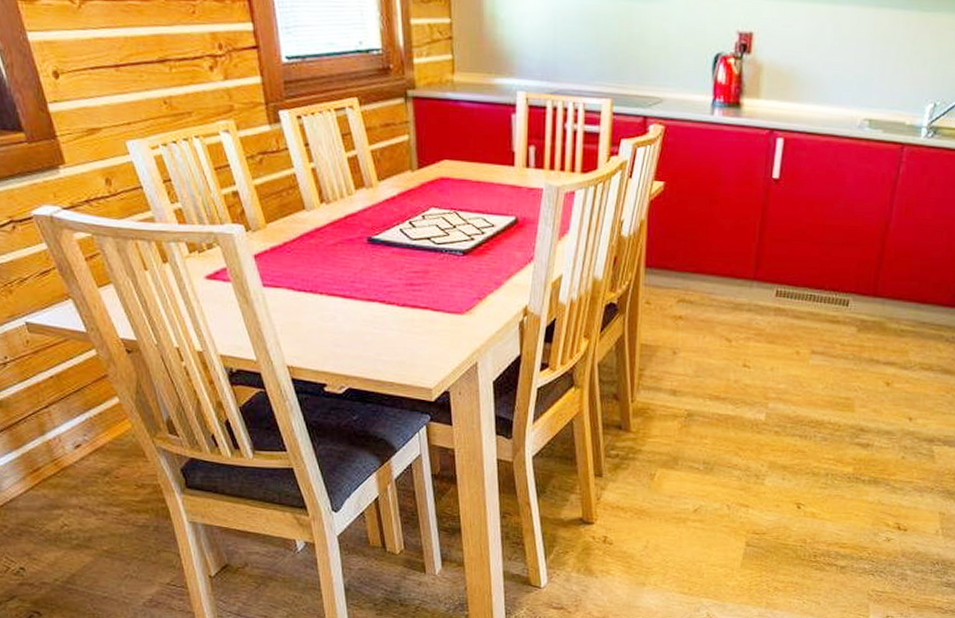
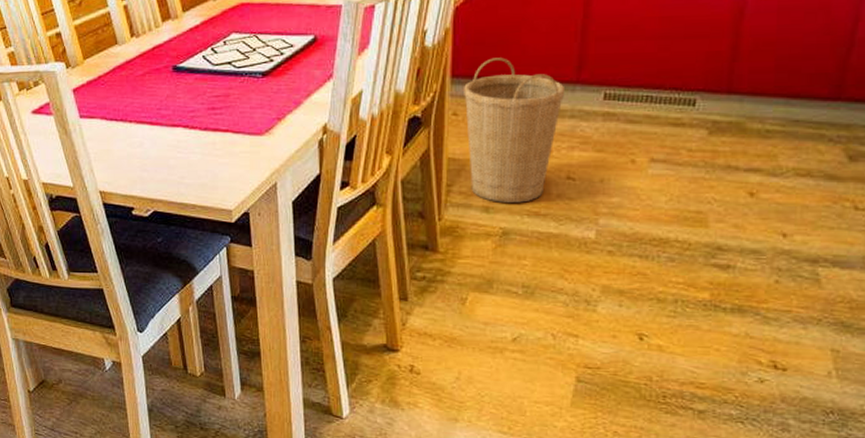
basket: none [656,251,744,387] -> present [464,57,566,203]

